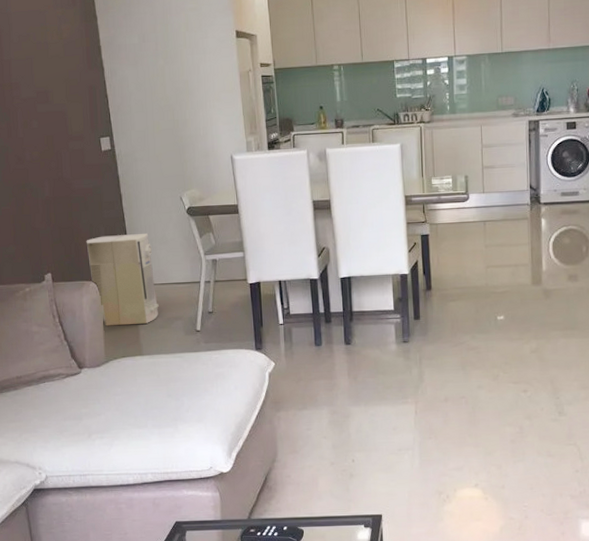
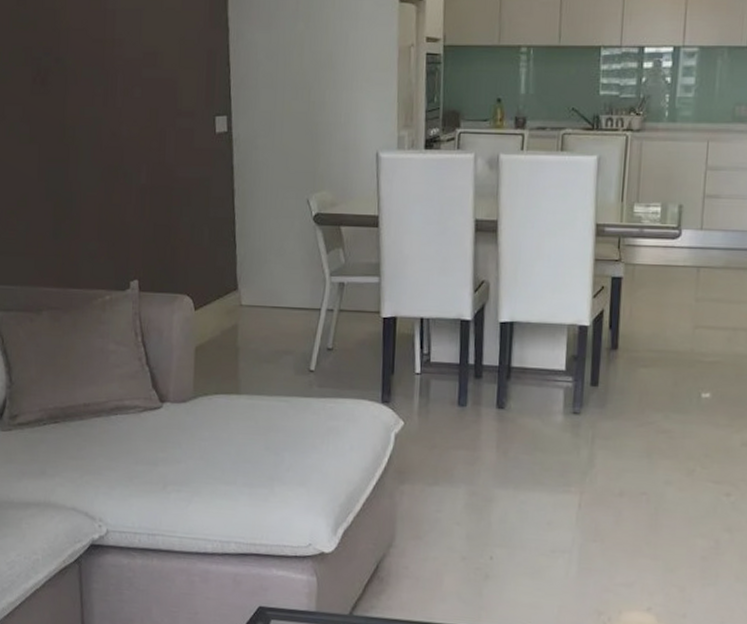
air purifier: present [86,233,159,326] -> none [184,239,266,355]

